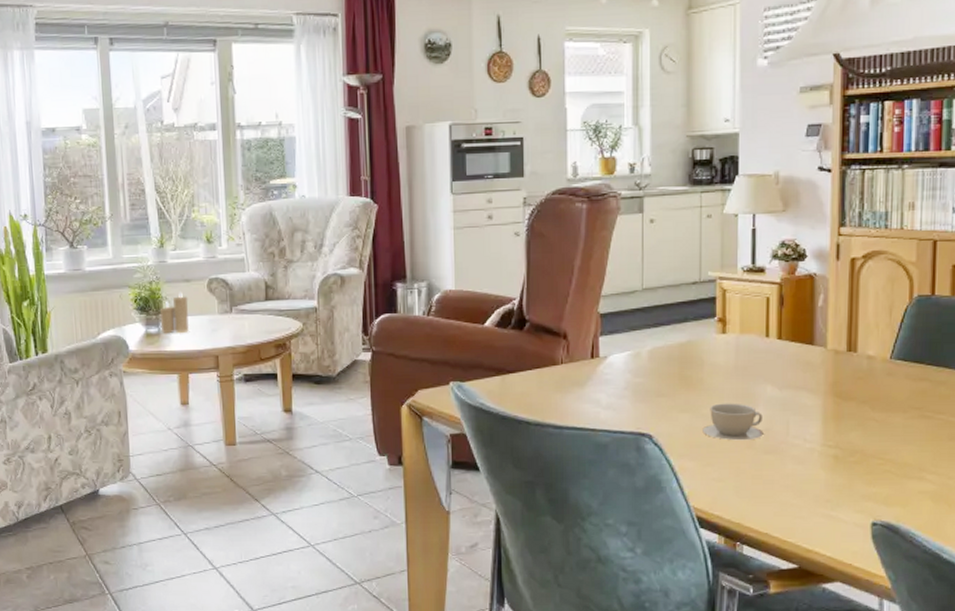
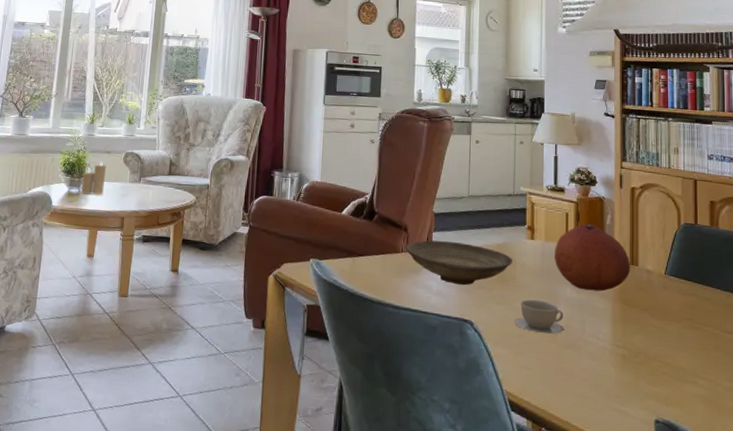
decorative bowl: none [567,345,700,395] -> present [406,240,513,286]
fruit: none [751,308,848,387] -> present [554,224,631,292]

